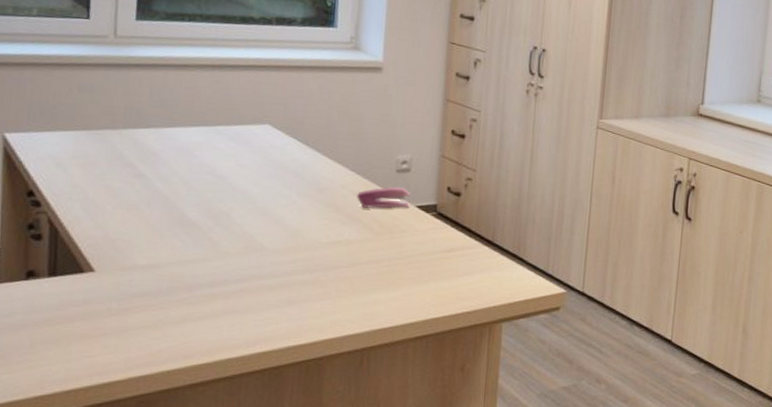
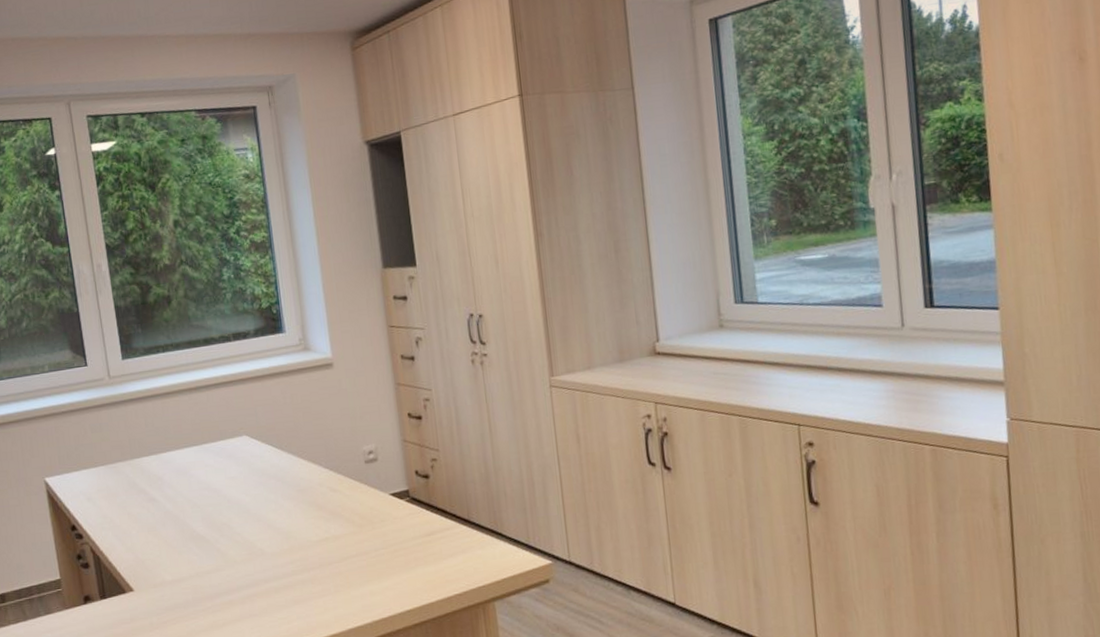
stapler: present [357,187,411,209] -> none [334,477,384,504]

